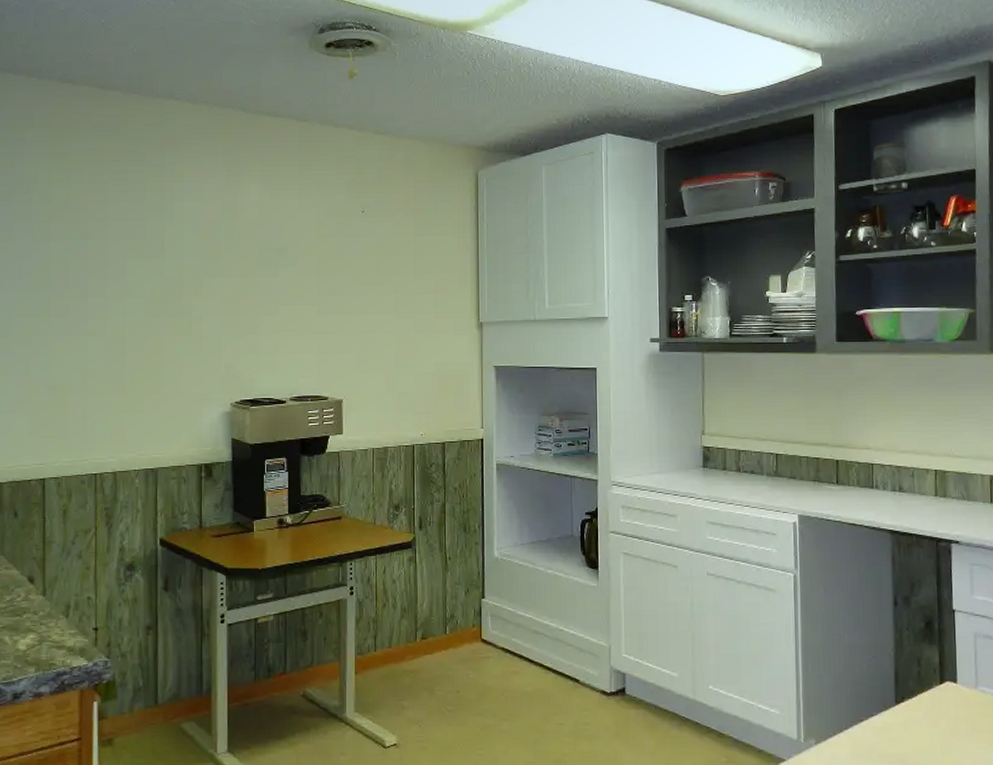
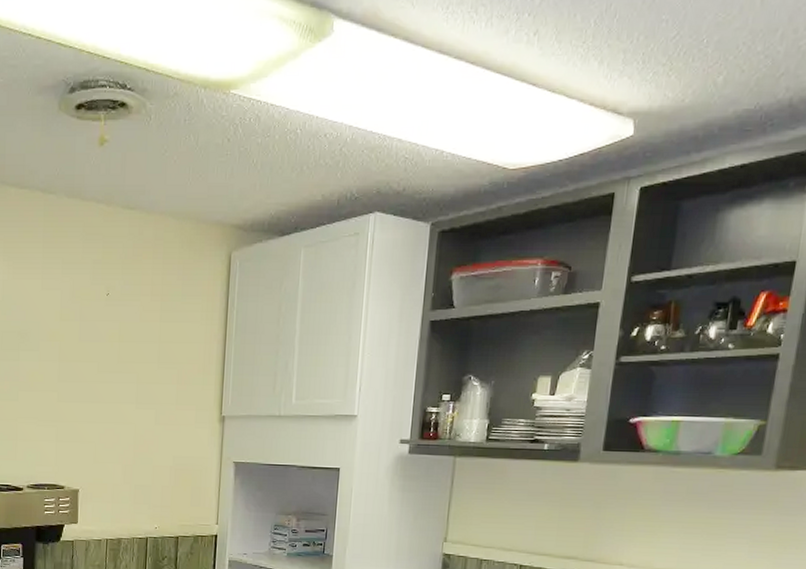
jar: present [873,141,908,193] -> none [671,227,720,287]

